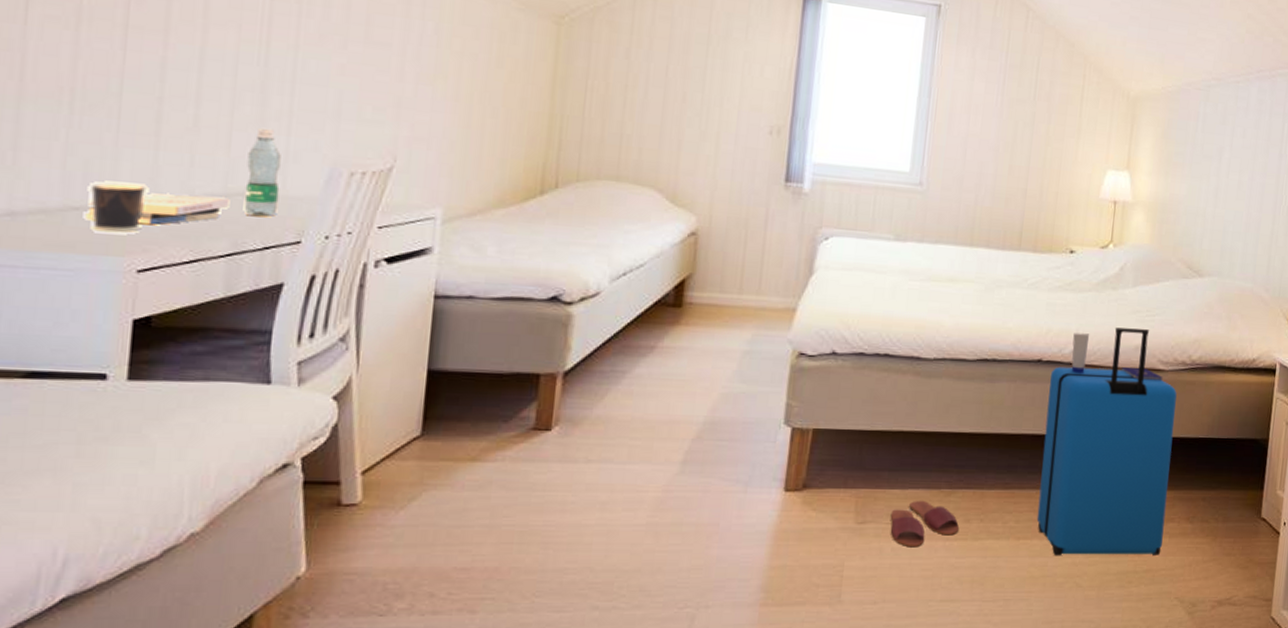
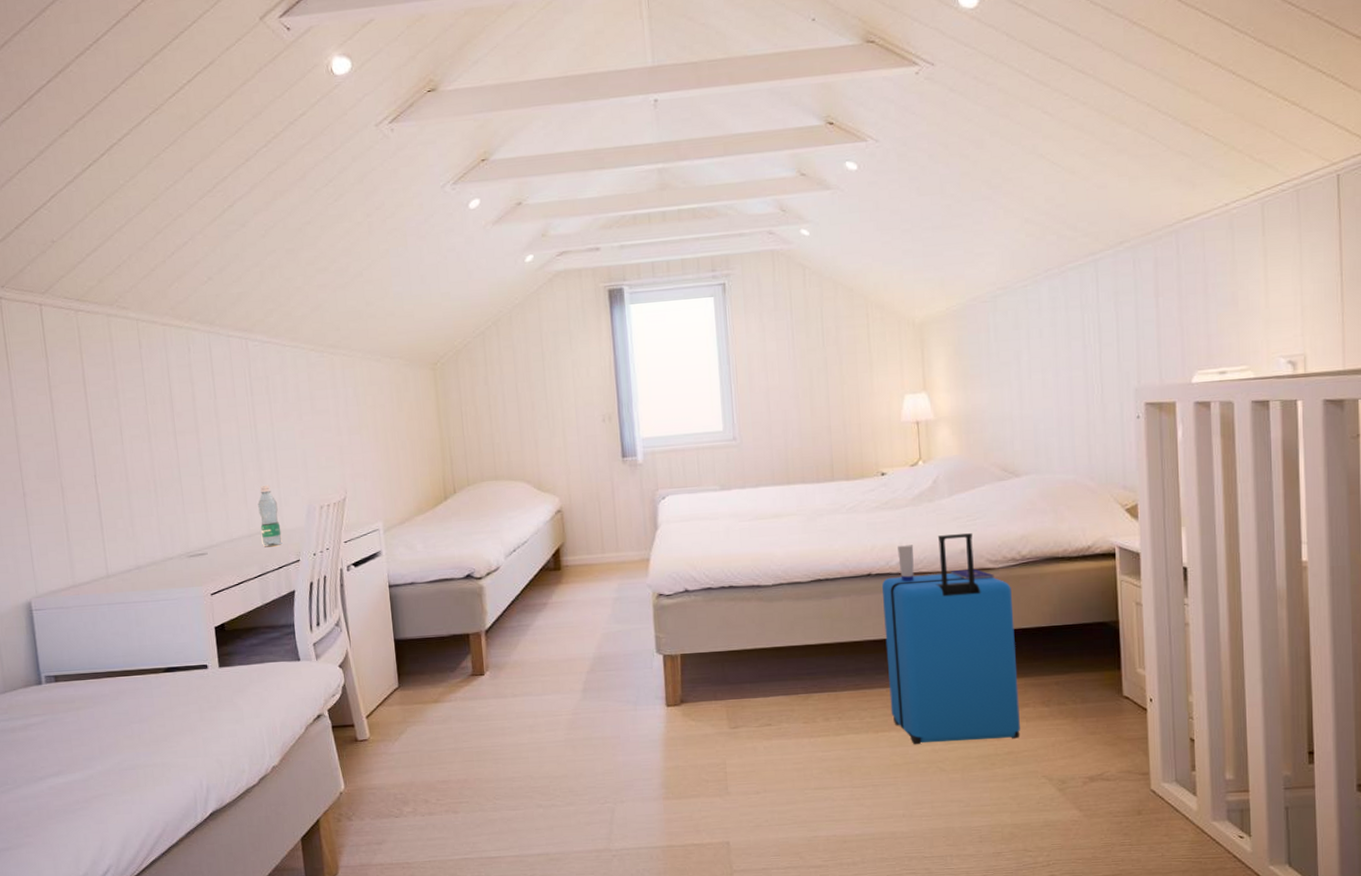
books: present [85,193,230,226] -> none [176,537,254,565]
mug: present [91,183,145,233] -> none [176,537,207,572]
slippers: present [890,500,960,548] -> none [758,705,821,746]

